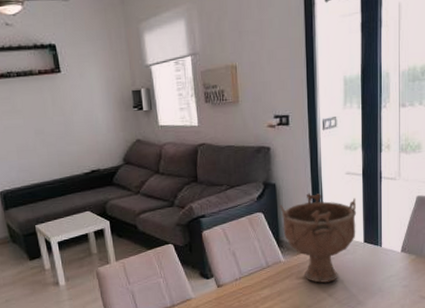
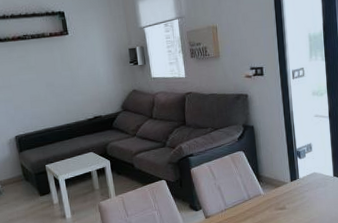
decorative bowl: present [280,193,357,283] -> none [258,134,326,213]

